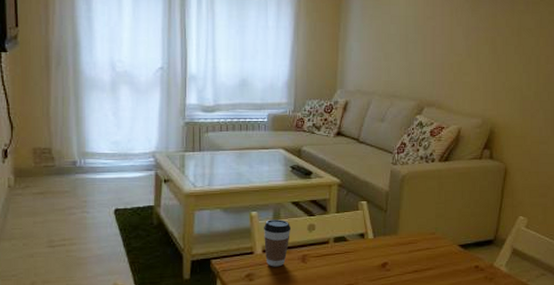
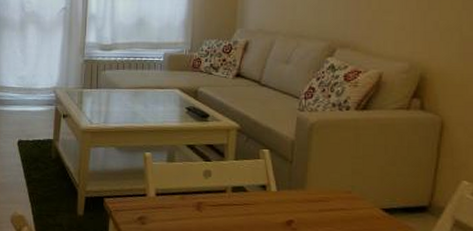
coffee cup: present [264,219,292,267] -> none [157,162,186,213]

